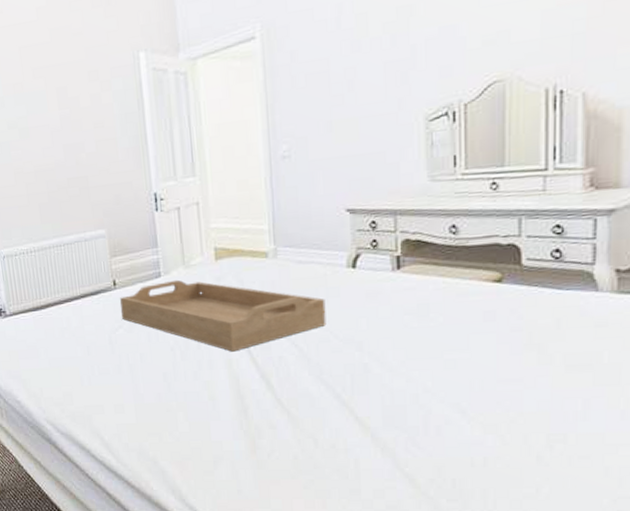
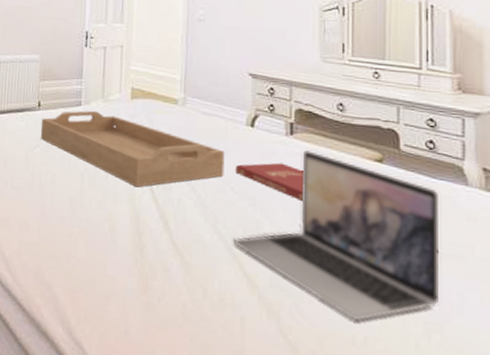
book: none [338,301,414,337] -> present [235,162,303,201]
laptop: none [342,281,566,445] -> present [233,149,440,322]

